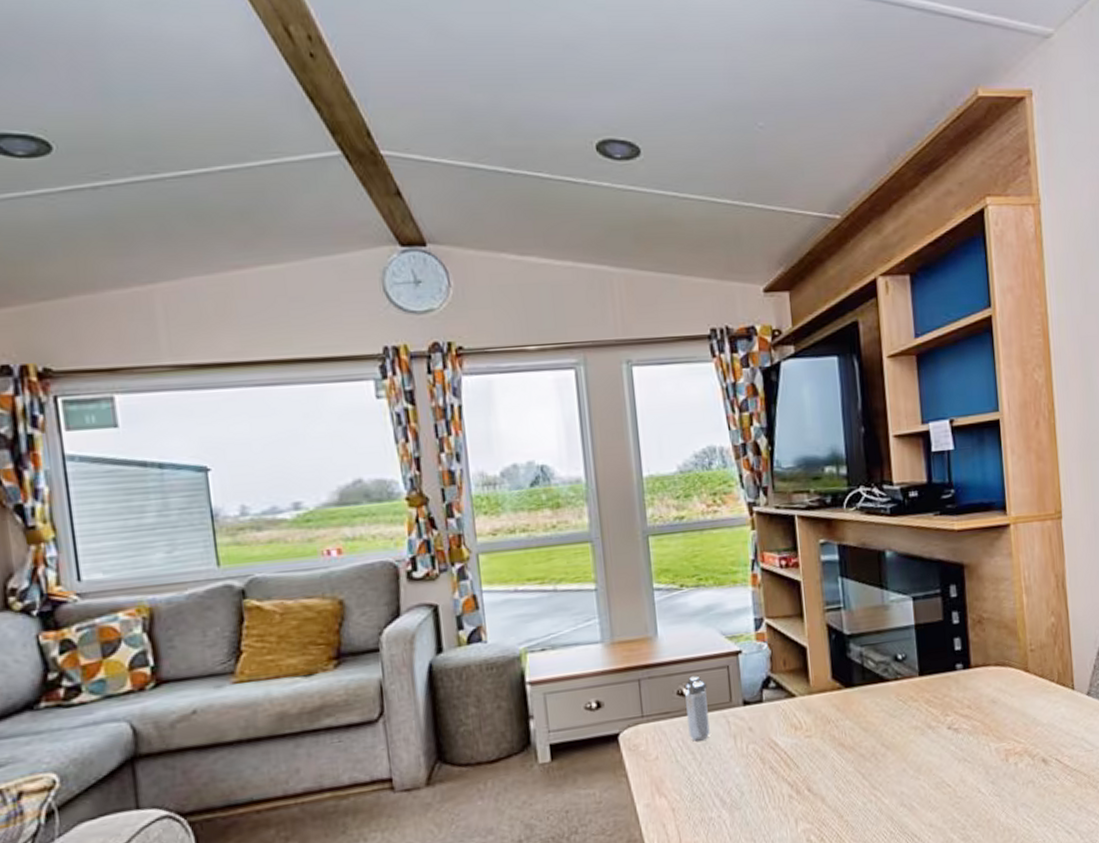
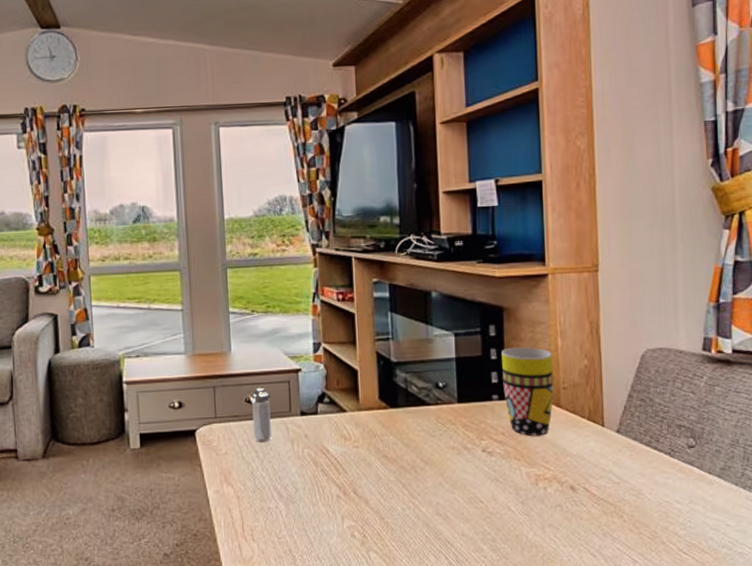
mug: none [964,607,1020,707] -> present [502,347,554,437]

